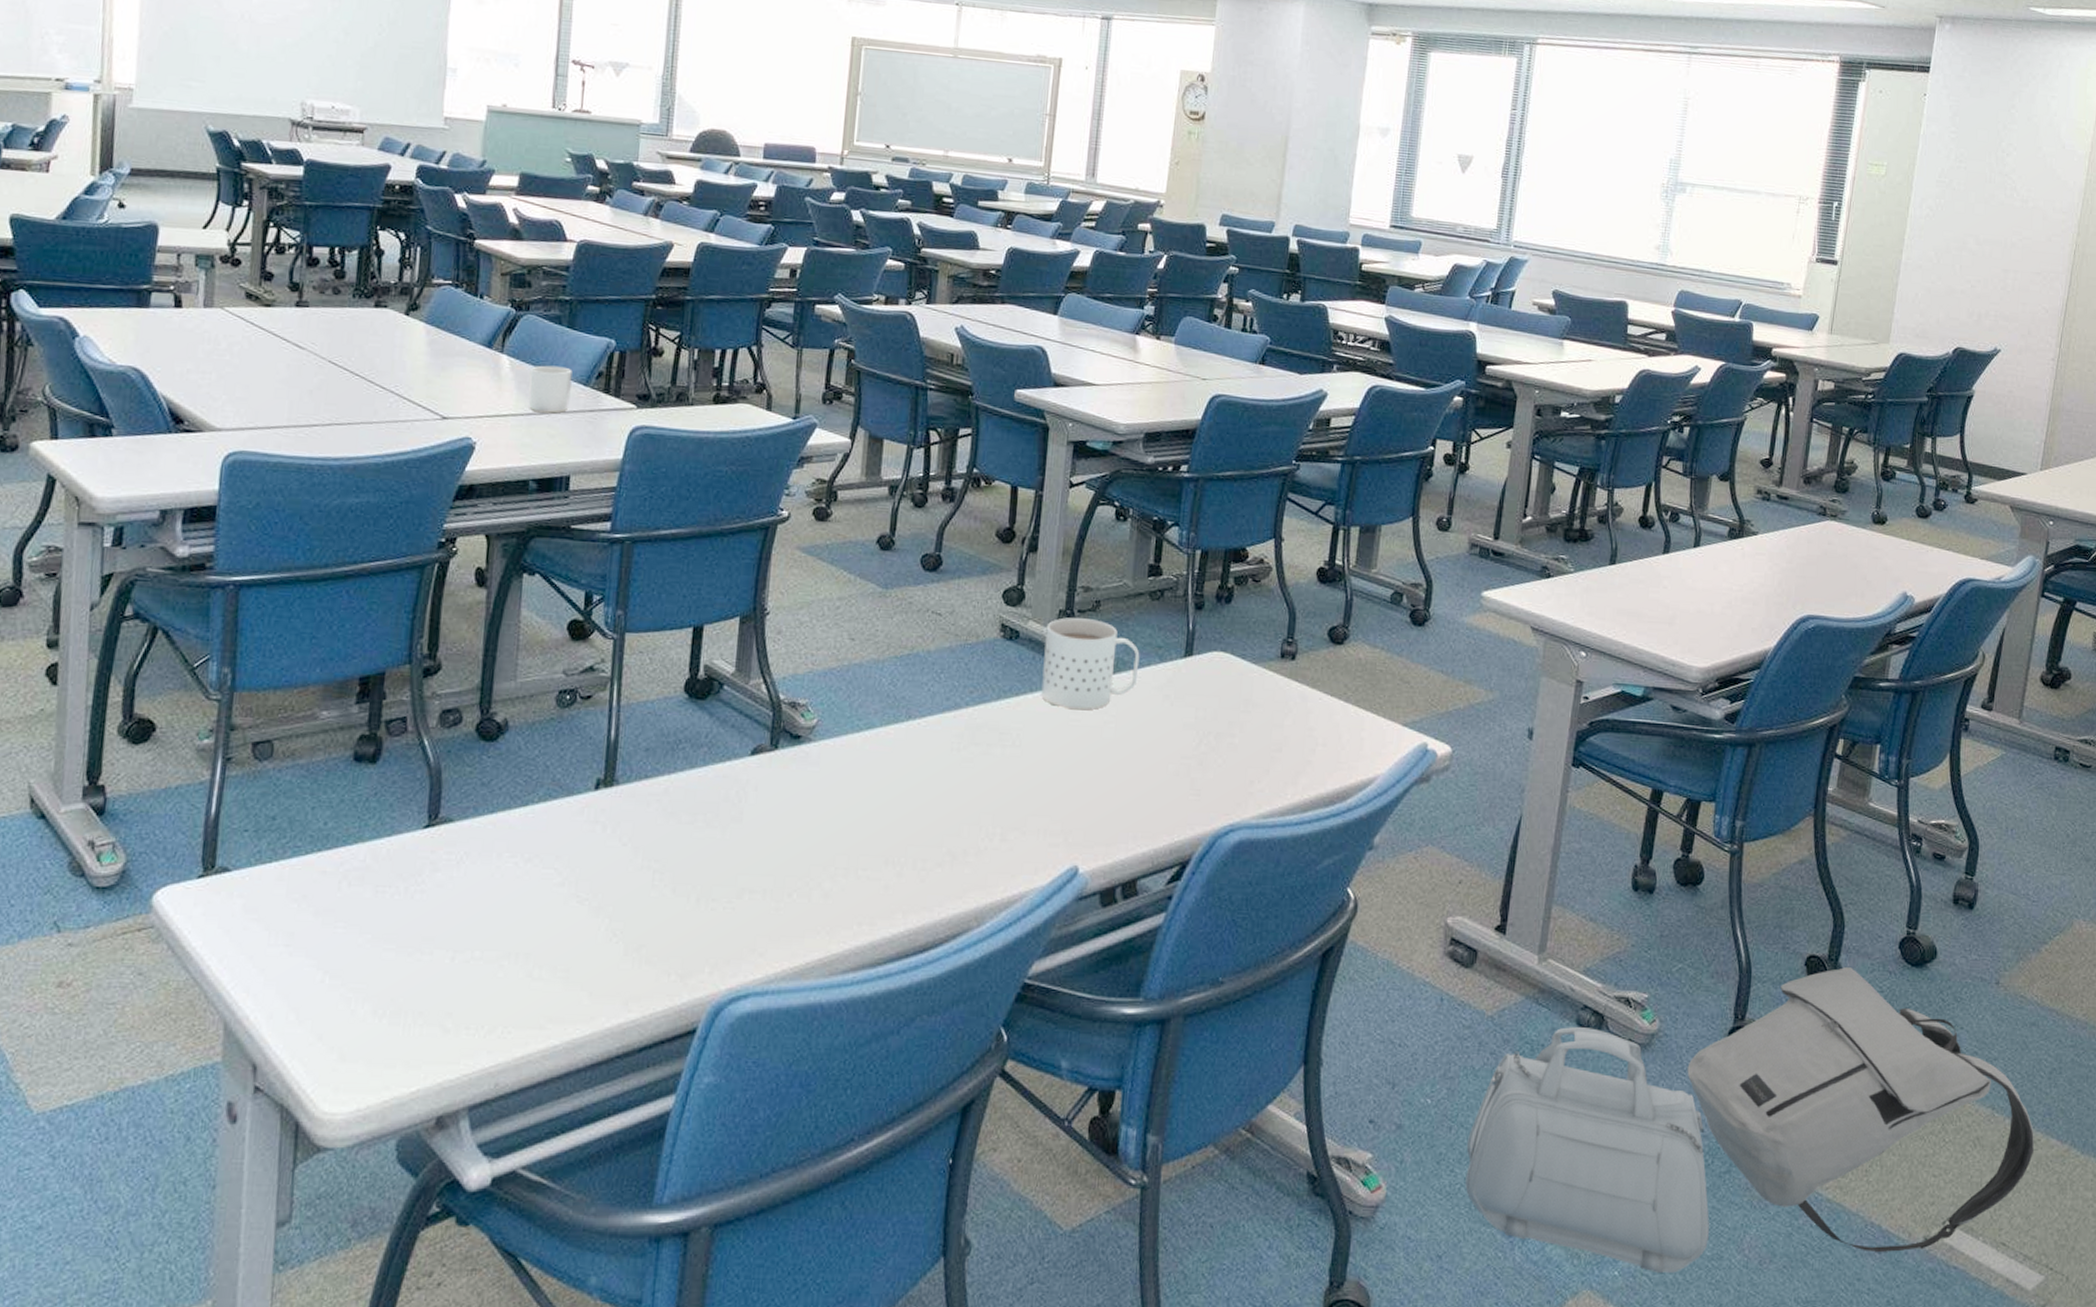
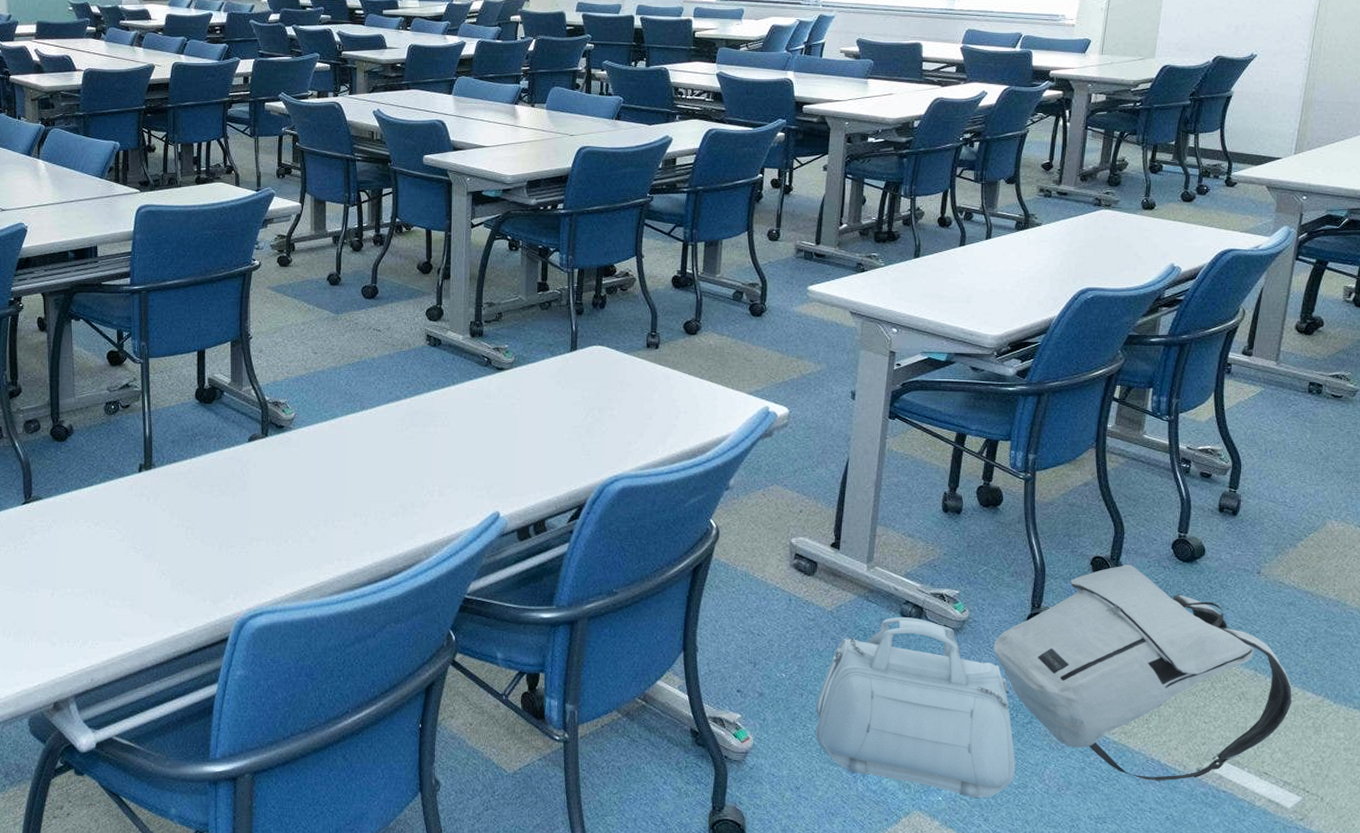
mug: present [528,365,573,414] -> none [60,165,91,201]
mug: present [1041,617,1140,710] -> none [461,327,536,396]

